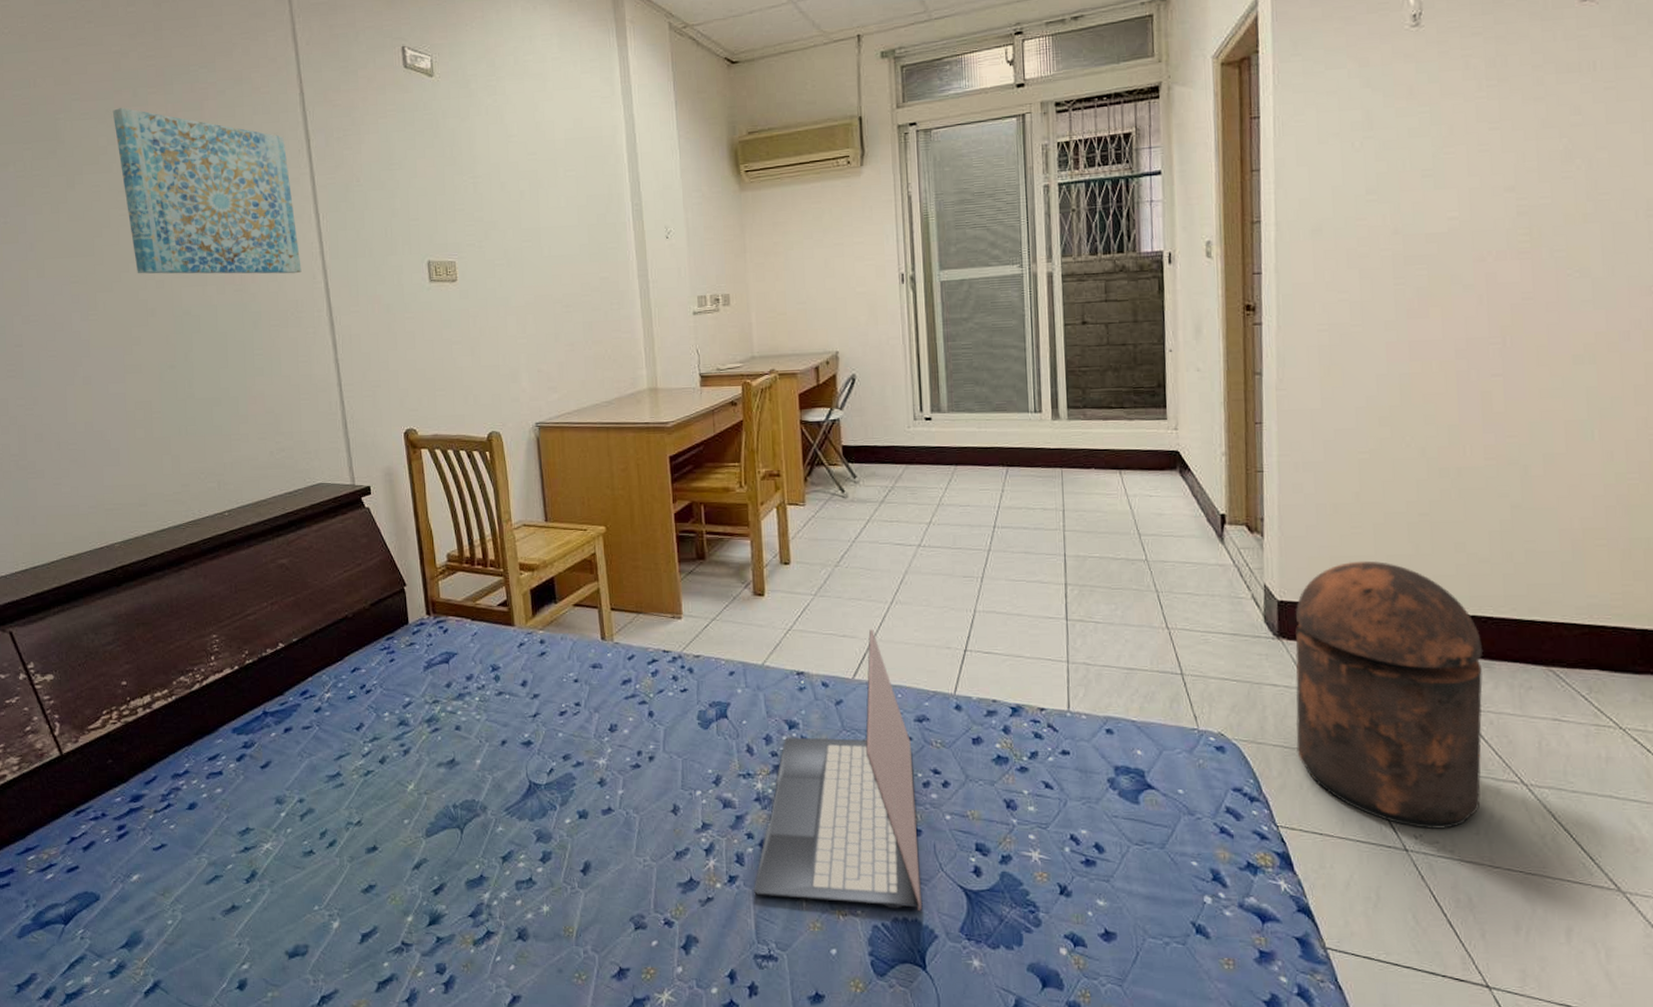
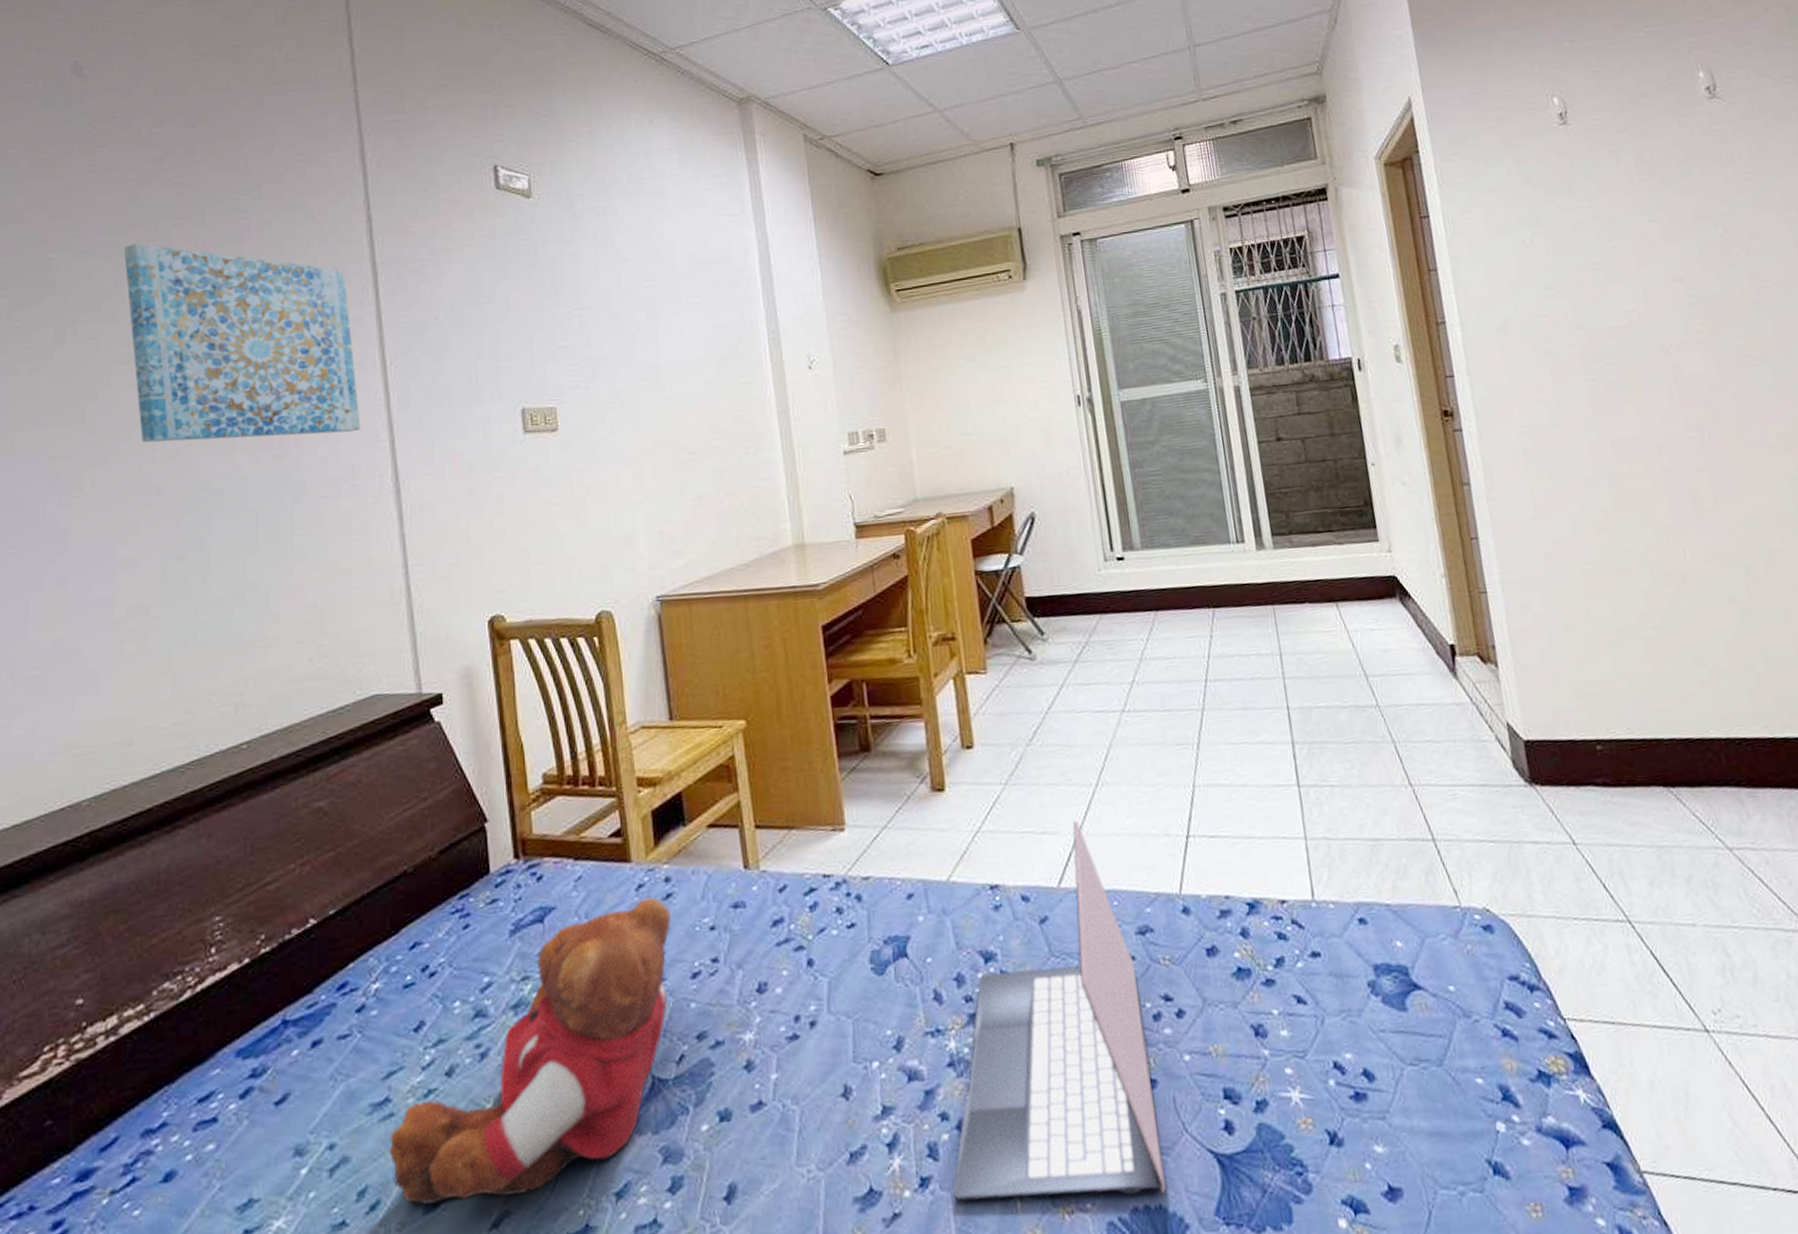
teddy bear: none [340,654,544,849] -> present [388,897,671,1206]
trash can: present [1295,560,1484,830] -> none [1544,685,1774,1002]

